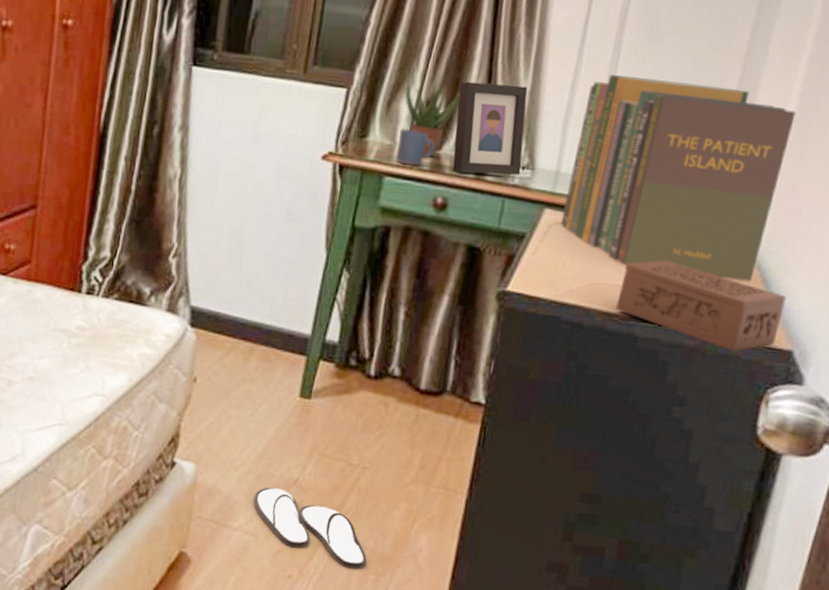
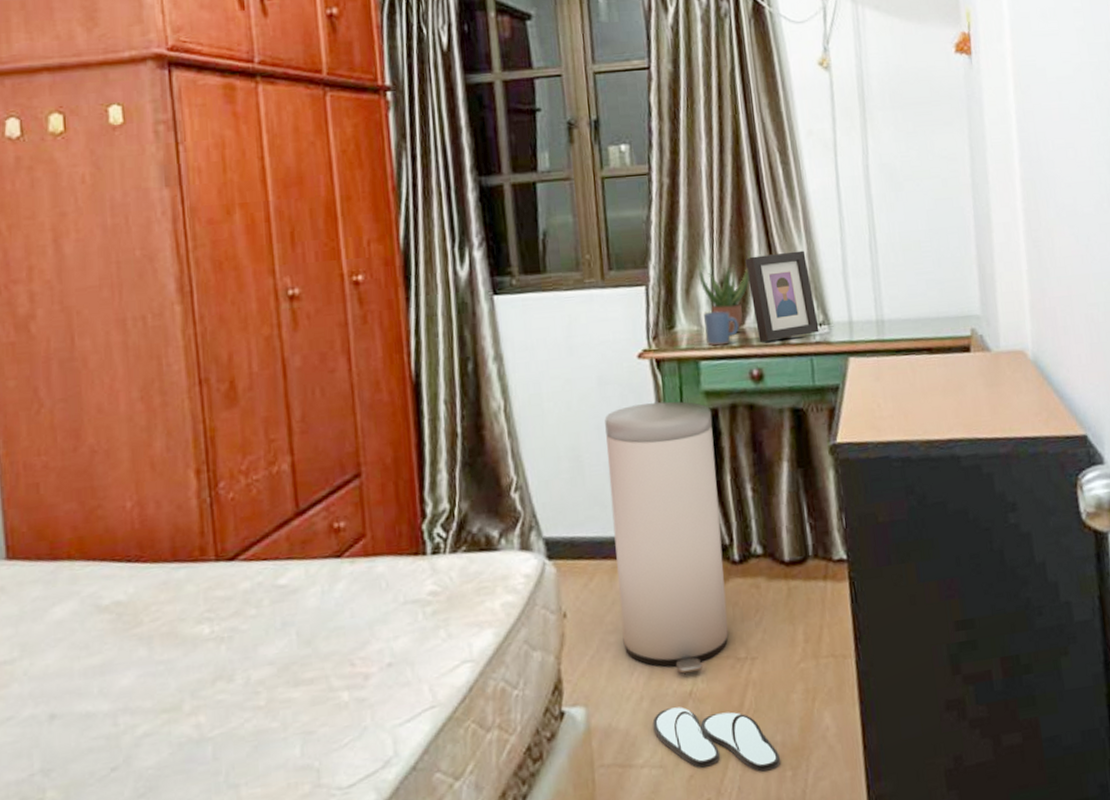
pedal bin: none [243,203,384,464] -> present [605,401,729,674]
books: present [560,75,796,282] -> none [856,216,1036,393]
decorative box: present [615,260,786,352] -> none [931,379,1071,449]

